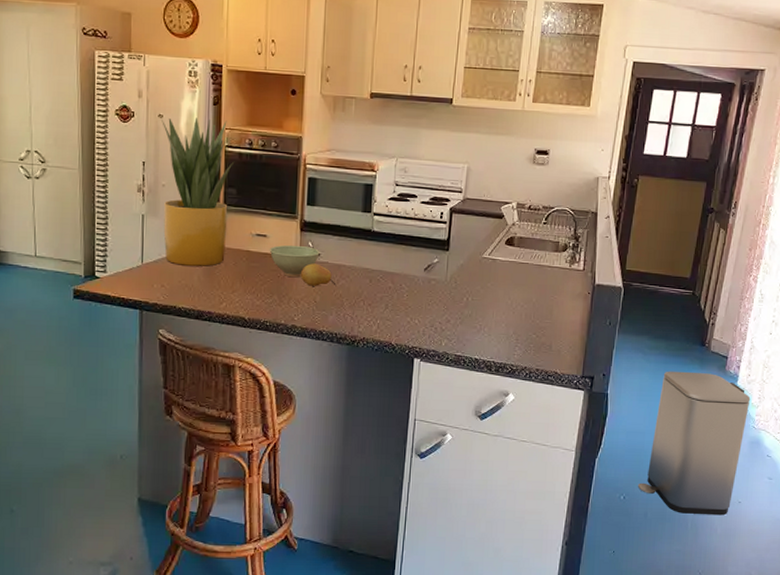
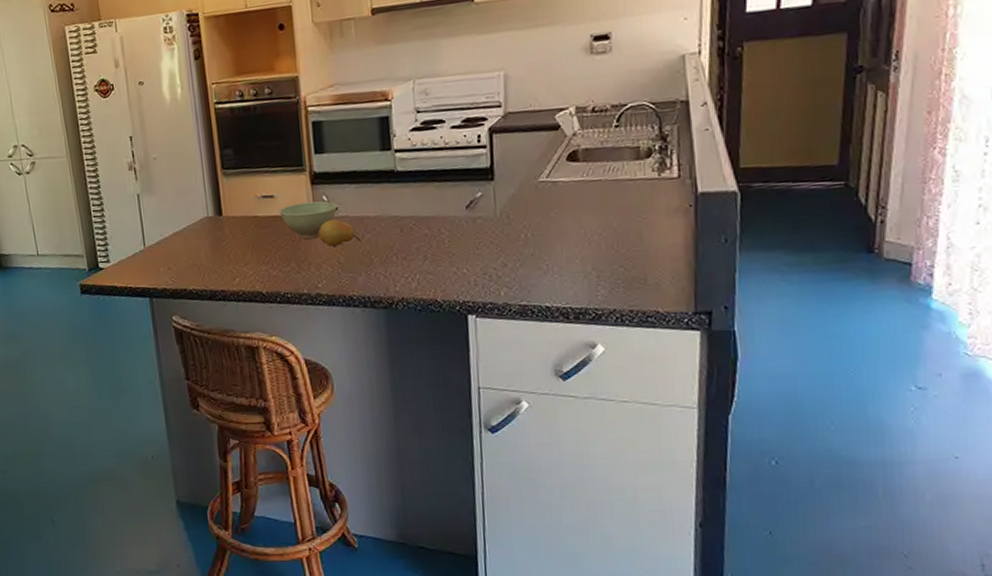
planter: present [160,117,233,266] -> none [141,74,231,244]
pedal bin: present [637,371,751,516] -> none [794,288,956,478]

